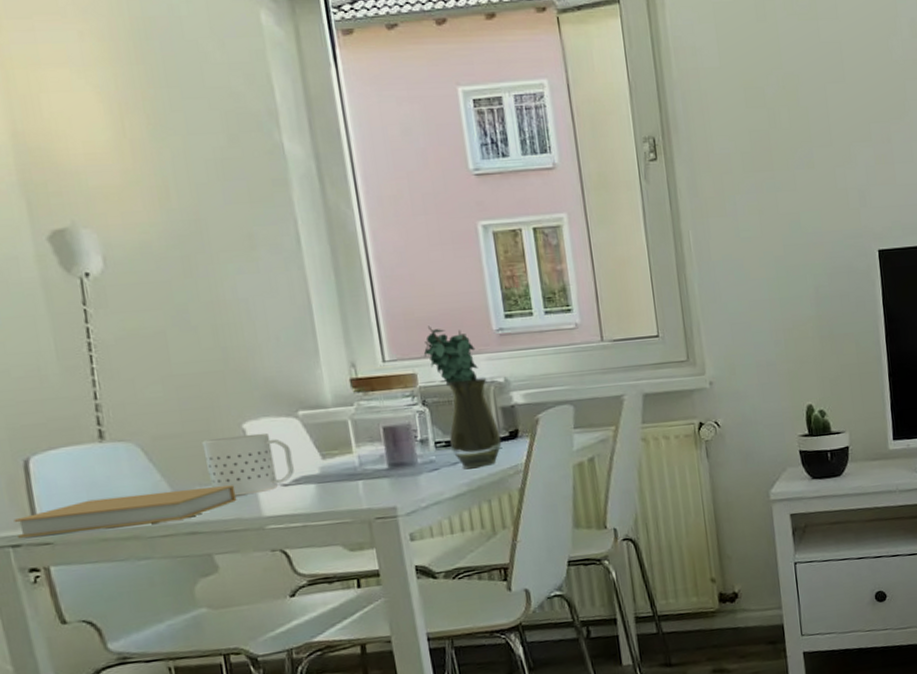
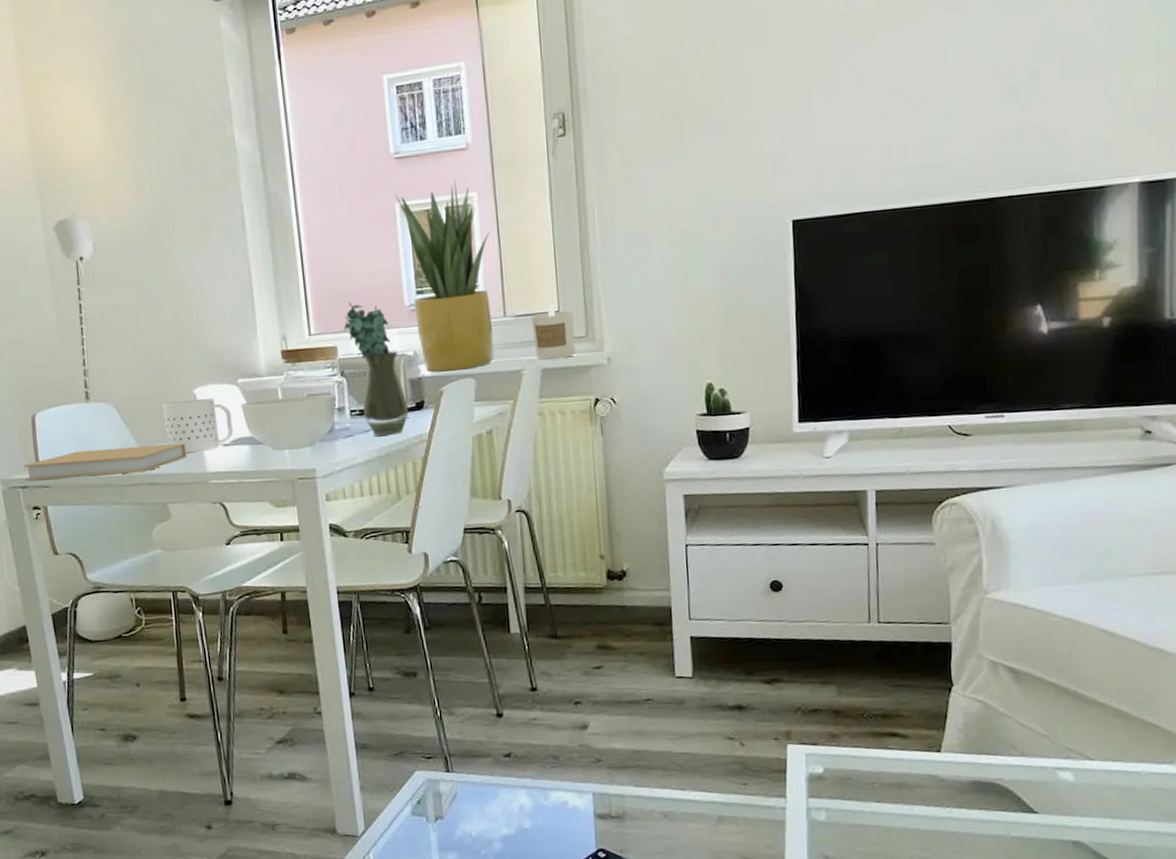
bowl: none [302,425,418,489] -> present [240,394,336,451]
planter: none [477,199,593,399] -> present [395,179,495,372]
candle: none [629,329,677,385] -> present [530,304,576,360]

